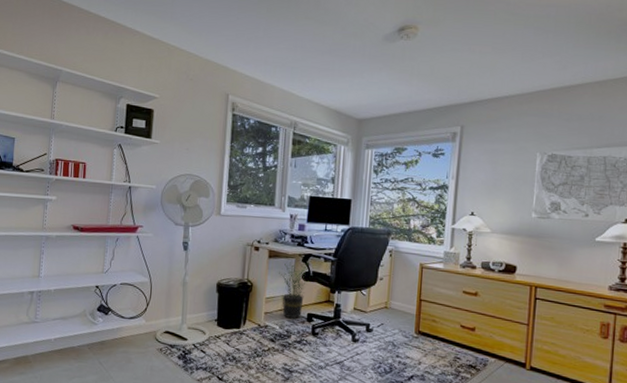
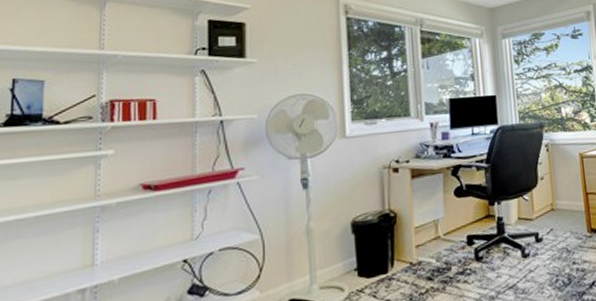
potted plant: present [279,261,309,319] -> none [426,173,463,247]

